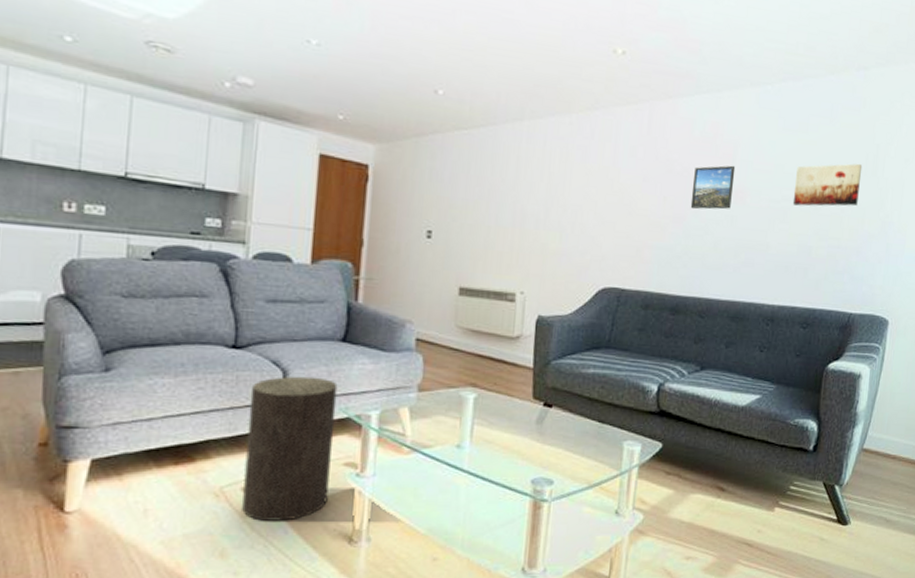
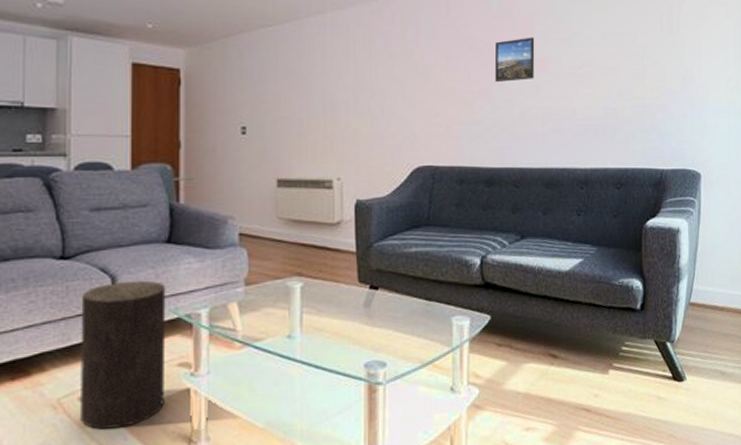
wall art: present [792,163,863,206] -> none [593,23,658,70]

